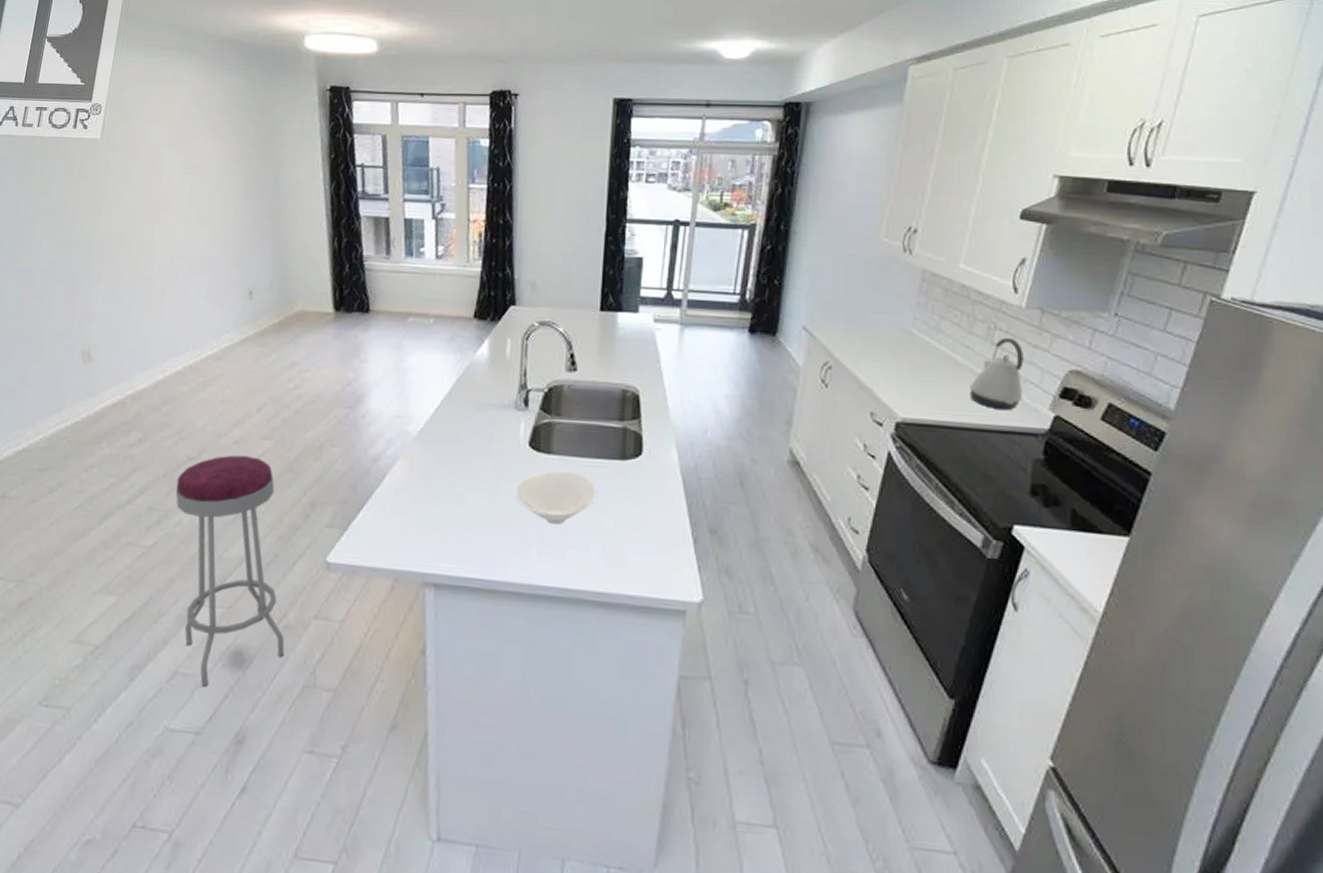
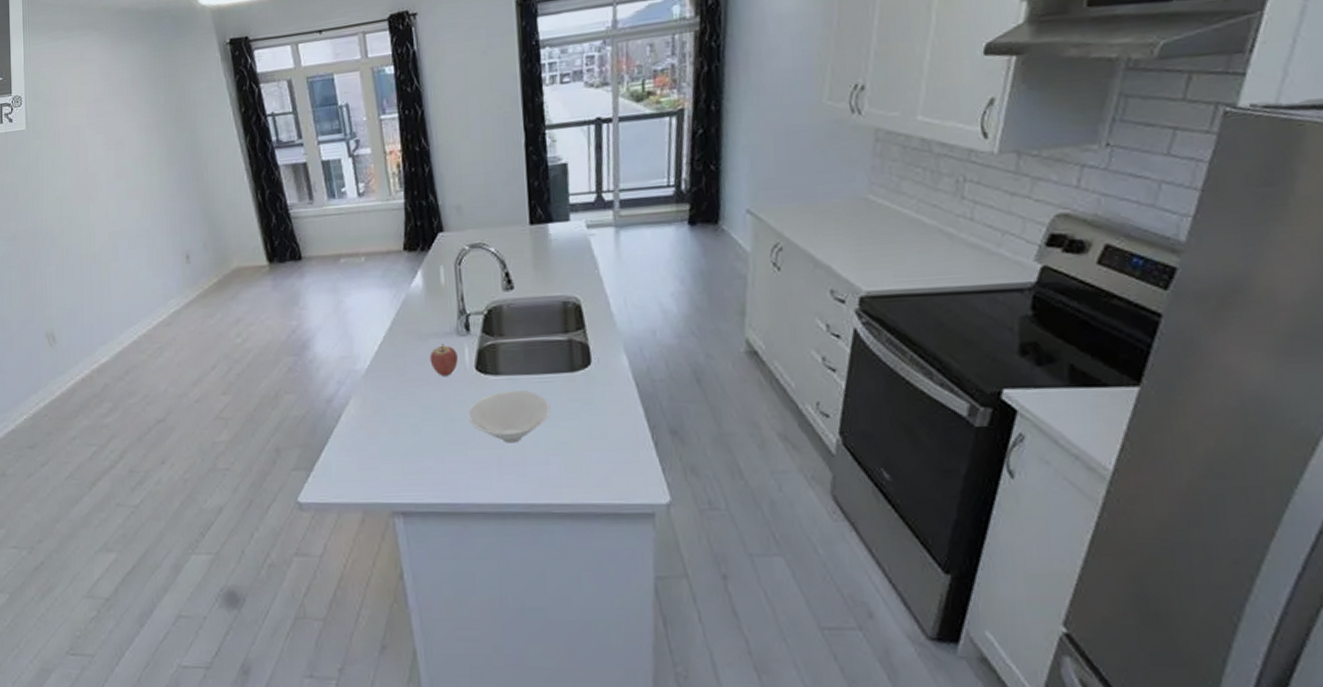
bar stool: present [175,455,285,687] -> none [150,412,274,626]
fruit: none [484,415,513,449] -> present [429,344,458,376]
kettle: present [969,338,1024,410] -> none [939,189,1003,268]

